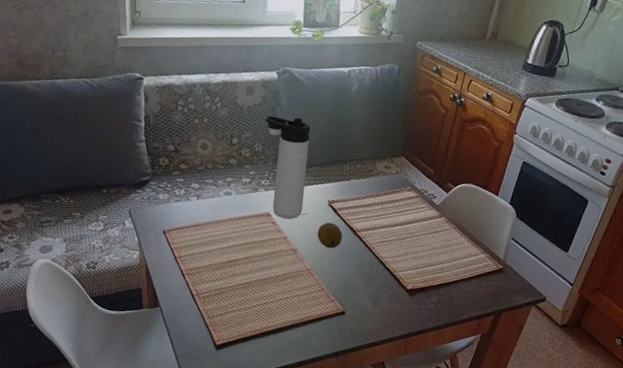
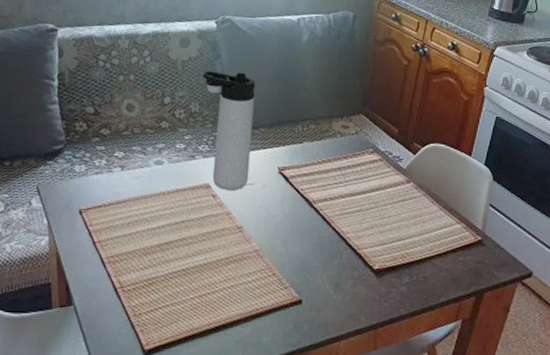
fruit: present [317,222,343,249] -> none [266,193,296,224]

